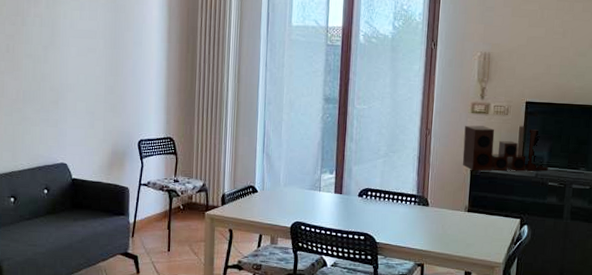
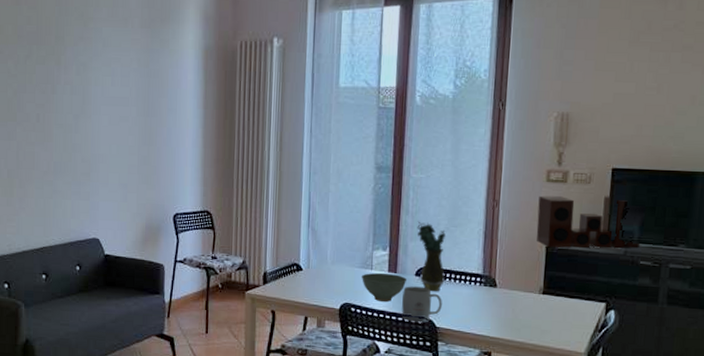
bowl: none [310,193,351,220] -> present [361,272,407,302]
mug: none [346,206,382,239] -> present [401,286,442,324]
vase: none [360,147,385,210] -> present [417,221,446,291]

